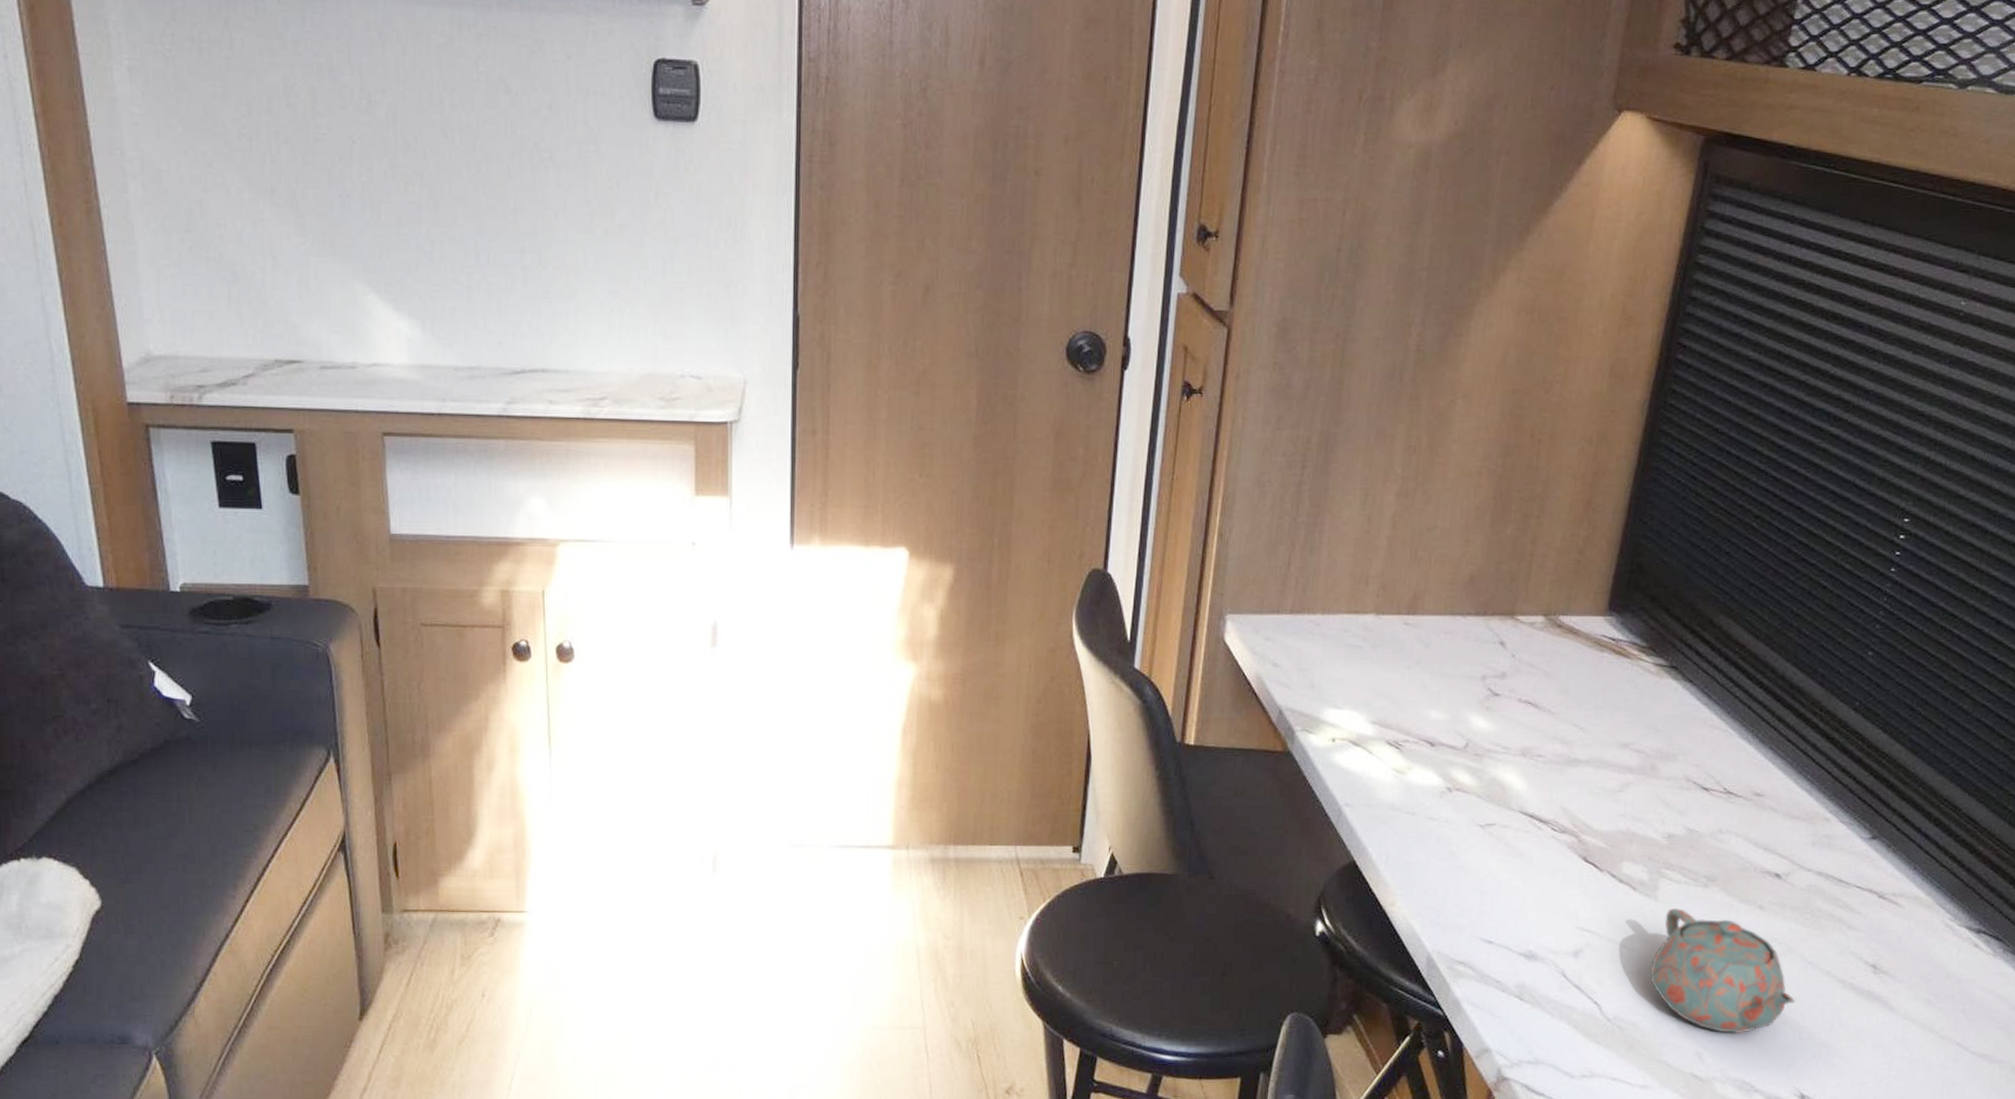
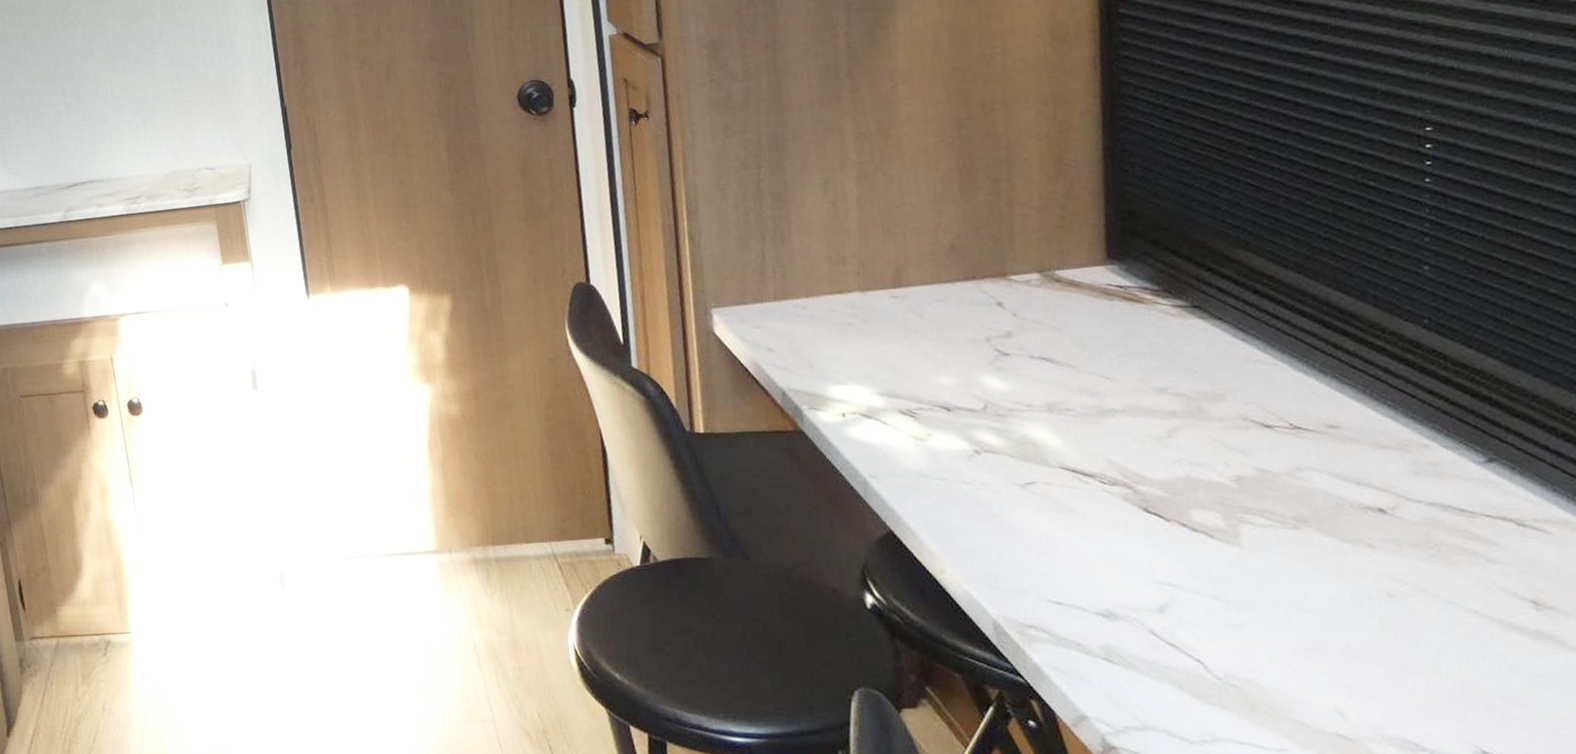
teapot: present [1650,907,1796,1033] -> none [1253,553,1445,686]

